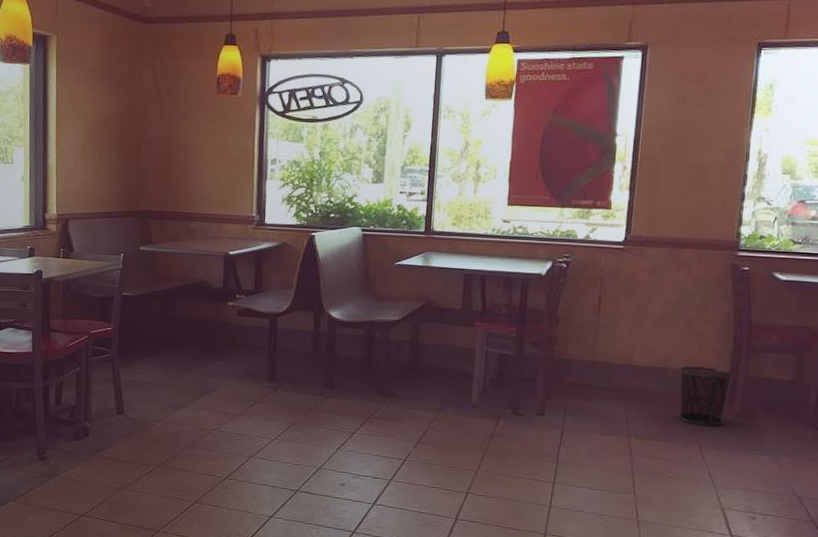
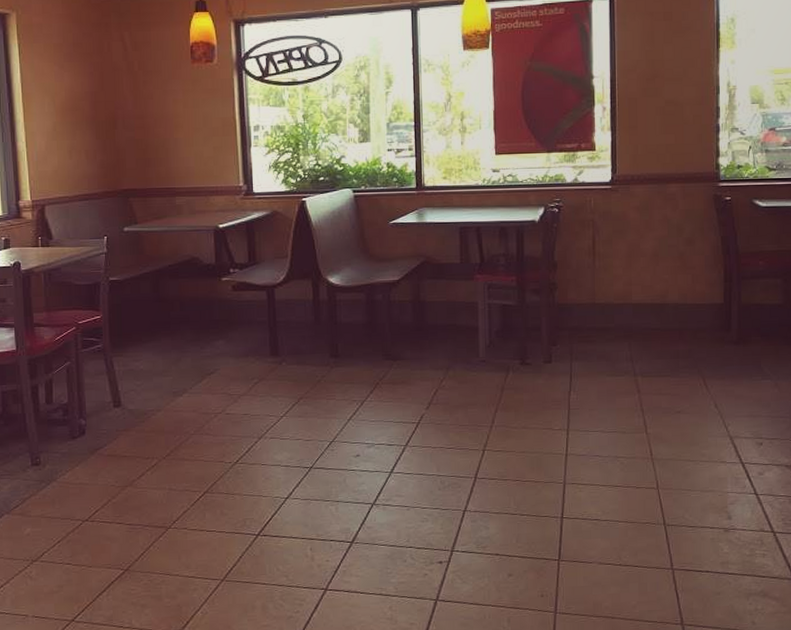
waste bin: present [677,366,733,426] -> none [676,298,727,357]

